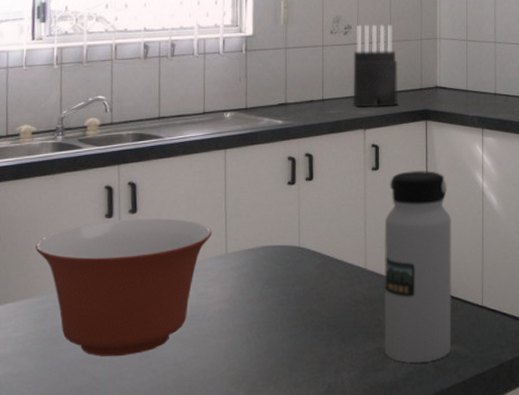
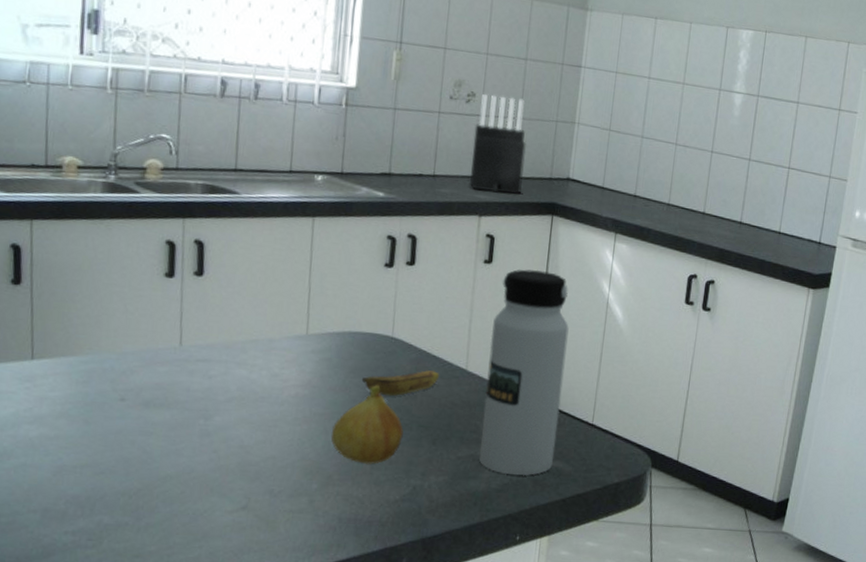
mixing bowl: present [35,218,212,357] -> none [78,281,292,432]
fruit: none [253,291,315,368] -> present [331,384,404,464]
banana: none [276,273,343,302] -> present [362,370,440,397]

